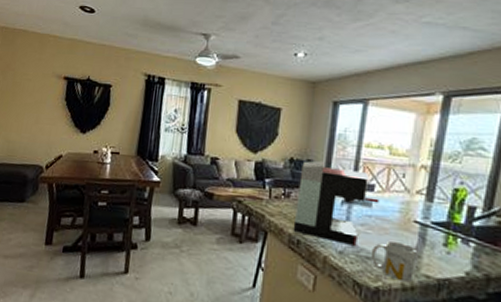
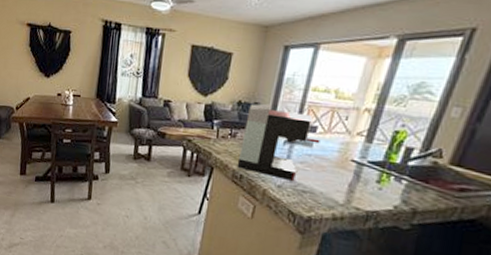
mug: present [370,240,418,281] -> none [306,177,352,213]

